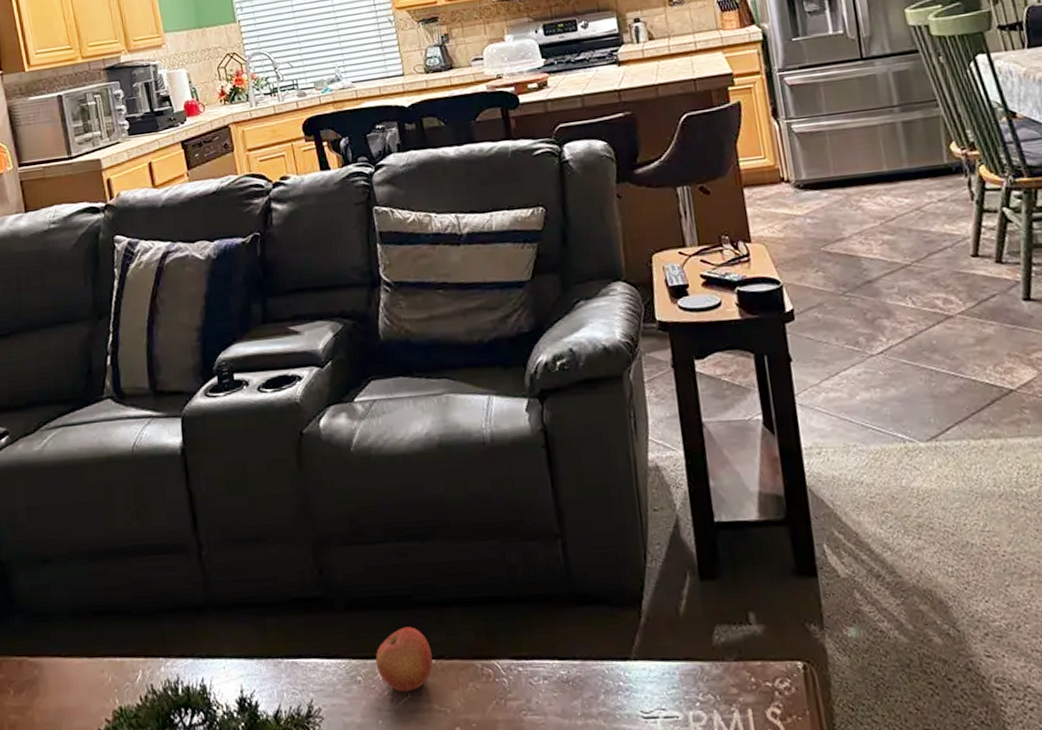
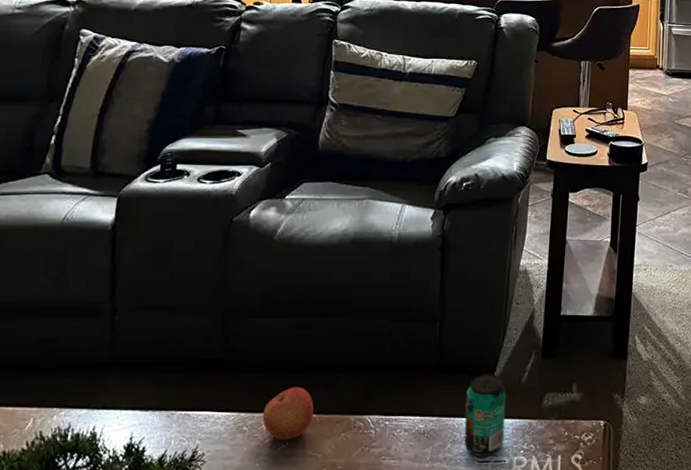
beverage can: none [611,603,672,711] -> present [464,374,506,457]

